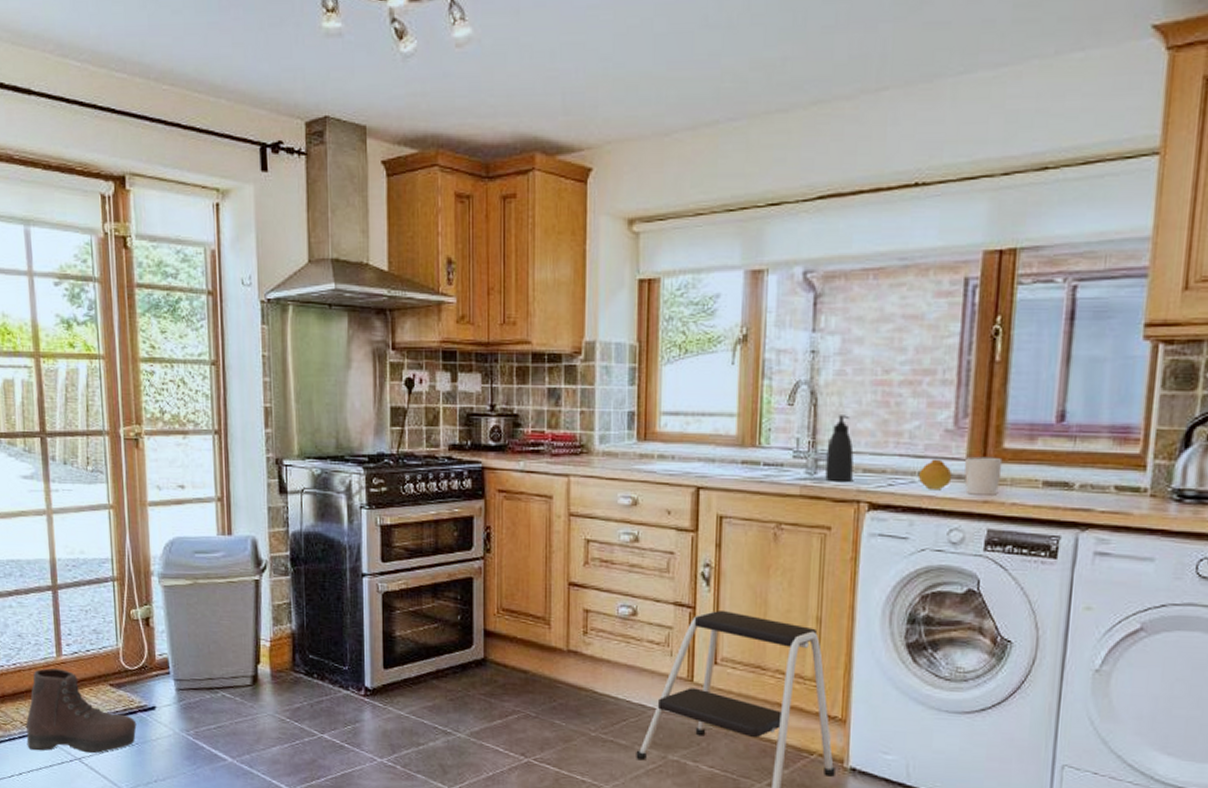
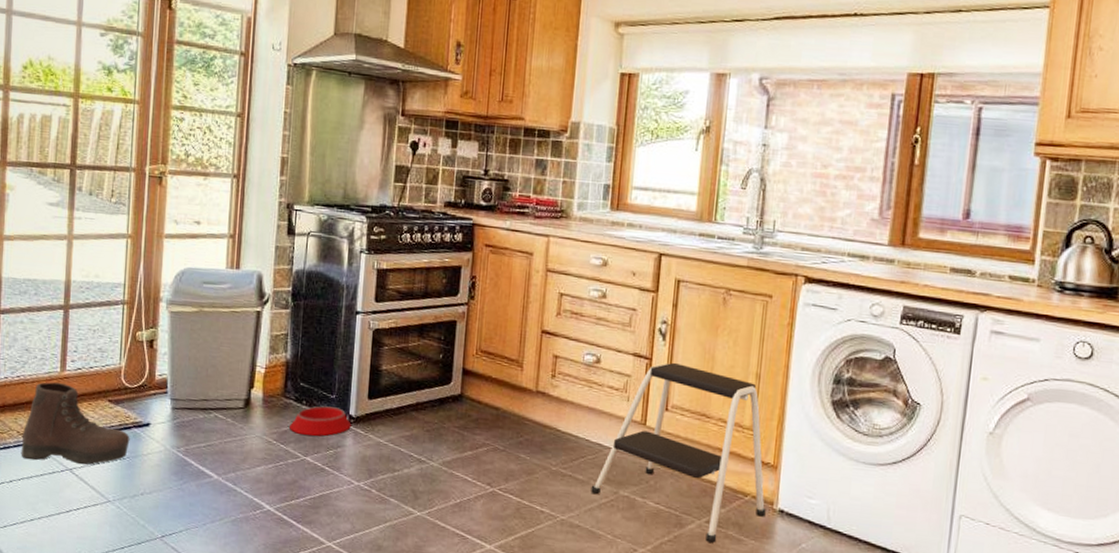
pet bowl: none [302,678,368,712] -> present [290,405,351,437]
soap dispenser: present [825,415,854,482] -> none [769,200,795,257]
fruit: present [919,459,952,491] -> none [848,243,876,270]
mug: present [964,456,1003,495] -> none [886,243,918,277]

